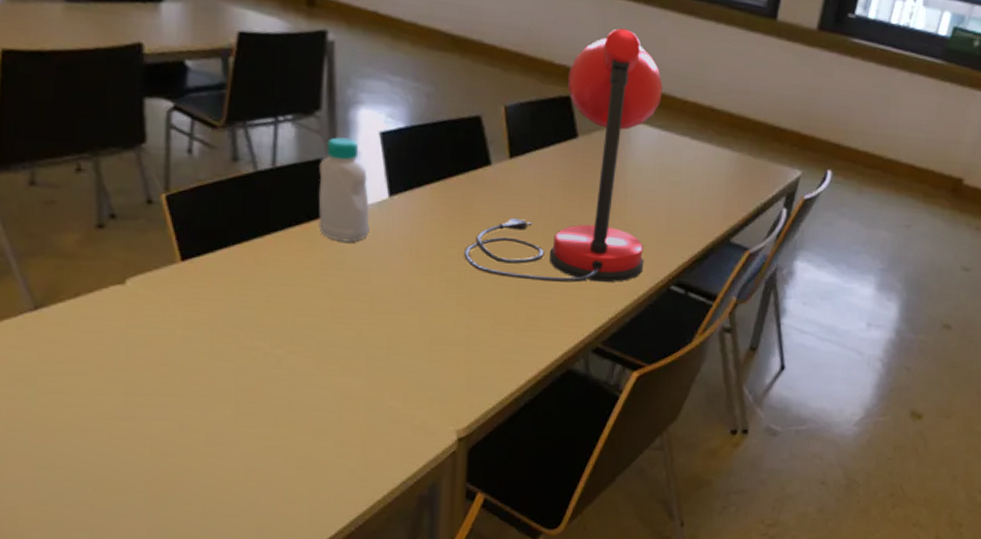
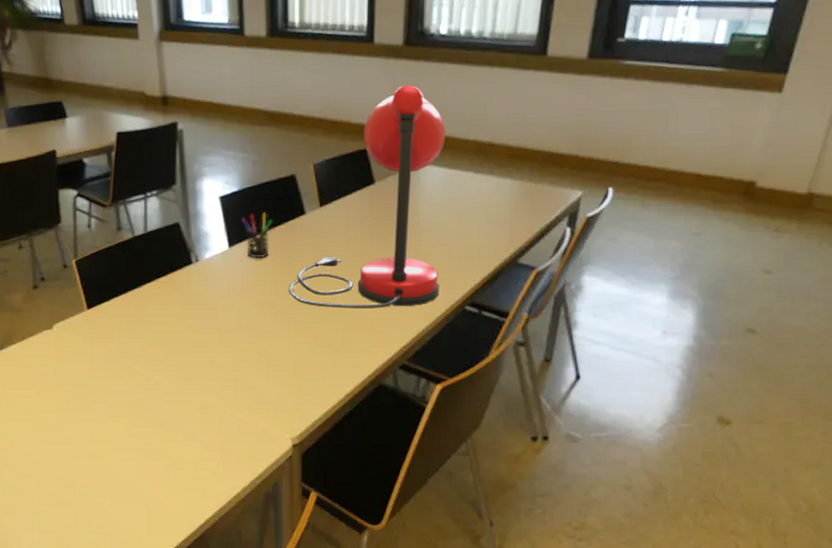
bottle: present [318,137,370,243] -> none [177,204,216,287]
pen holder: none [408,158,448,214] -> present [241,212,272,259]

